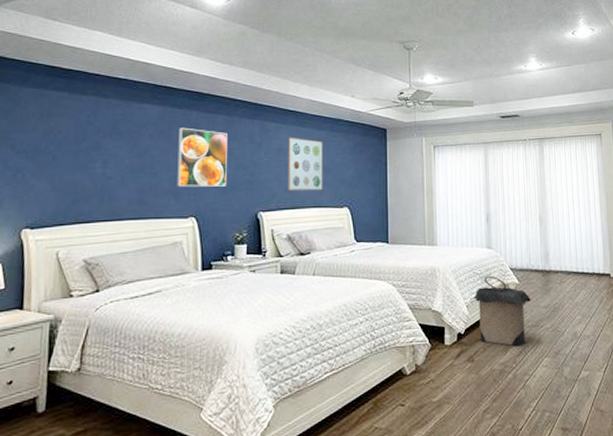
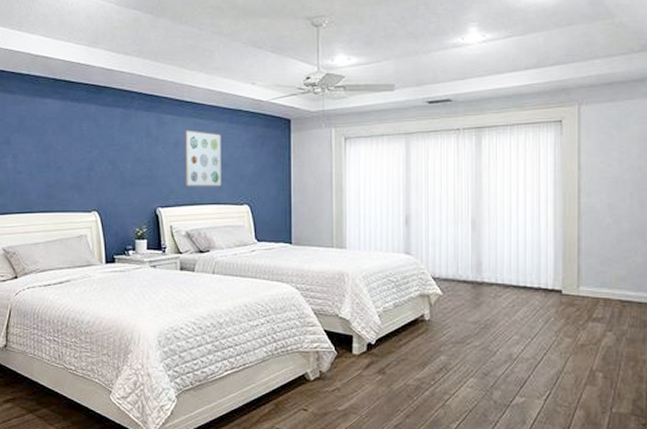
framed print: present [177,127,227,187] -> none [79,122,125,182]
laundry hamper: present [472,275,532,347] -> none [386,284,457,363]

